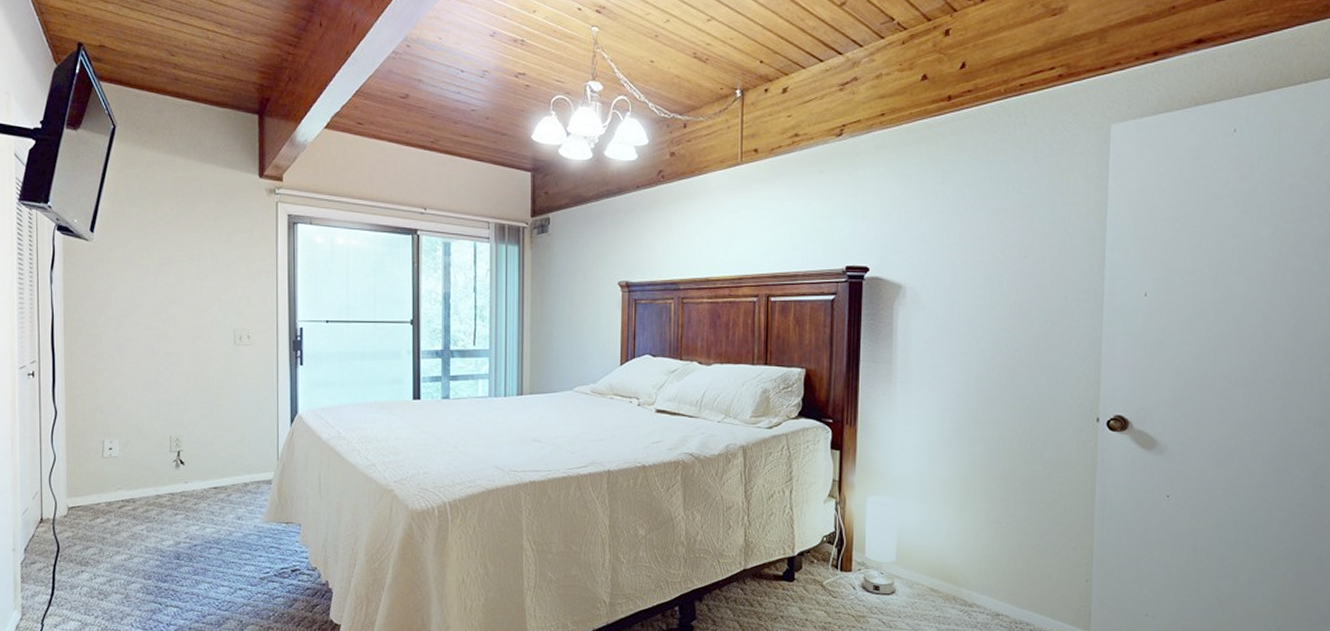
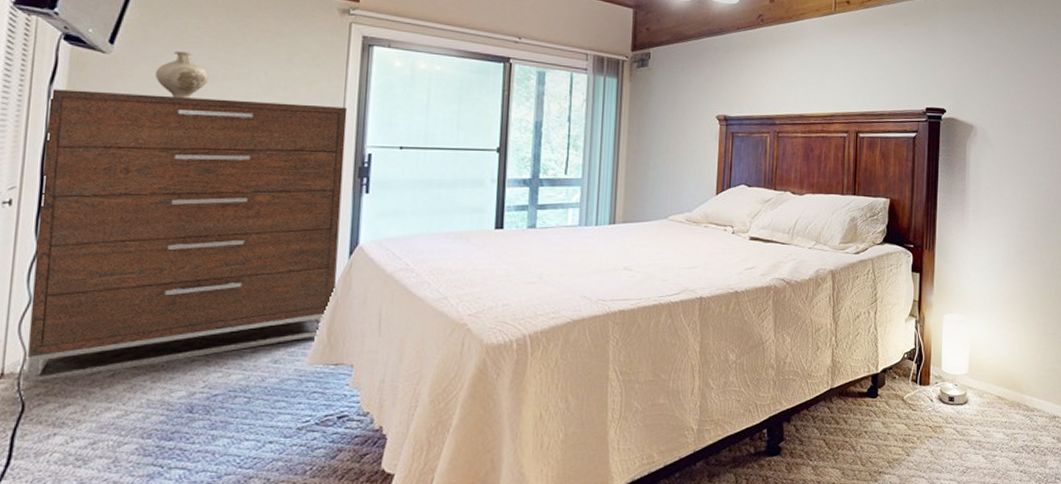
dresser: none [51,275,282,527] -> present [26,89,348,382]
decorative vase: none [126,237,168,280] -> present [155,51,209,99]

